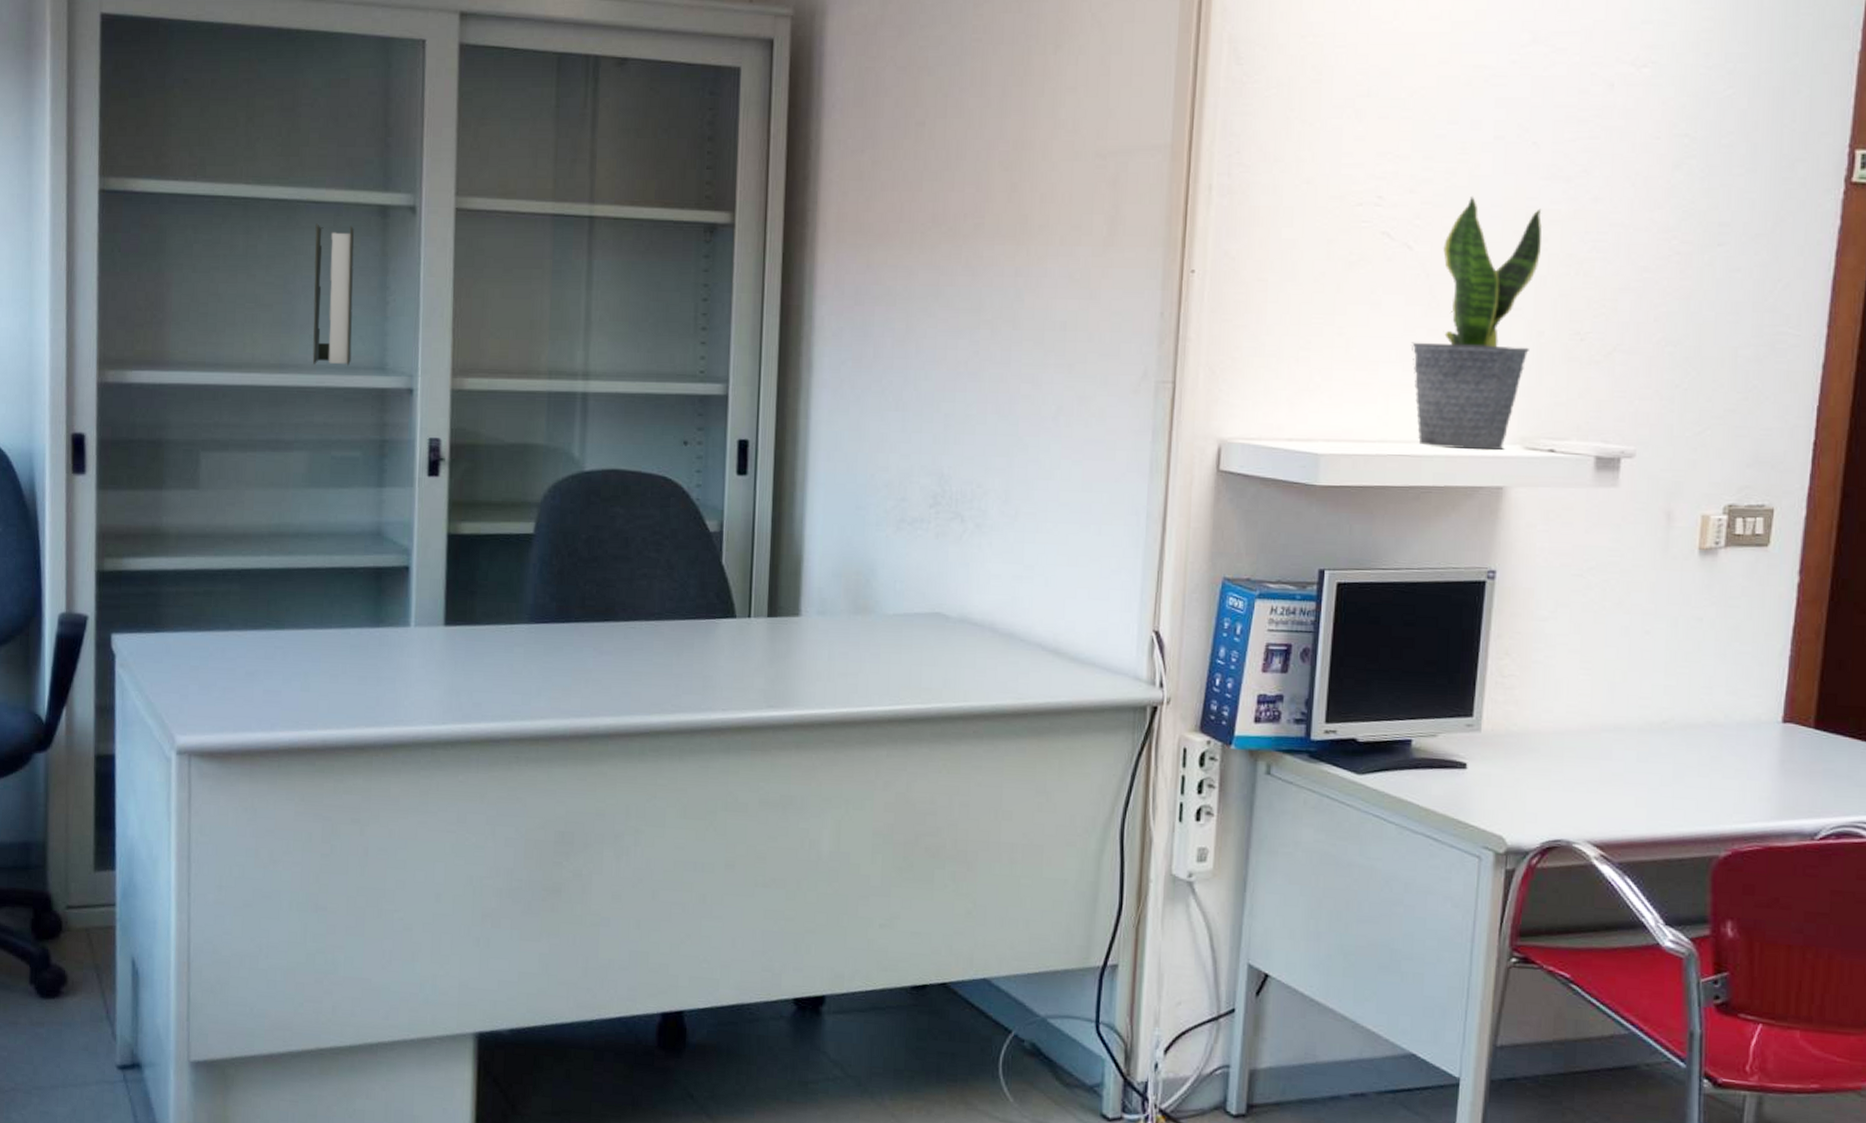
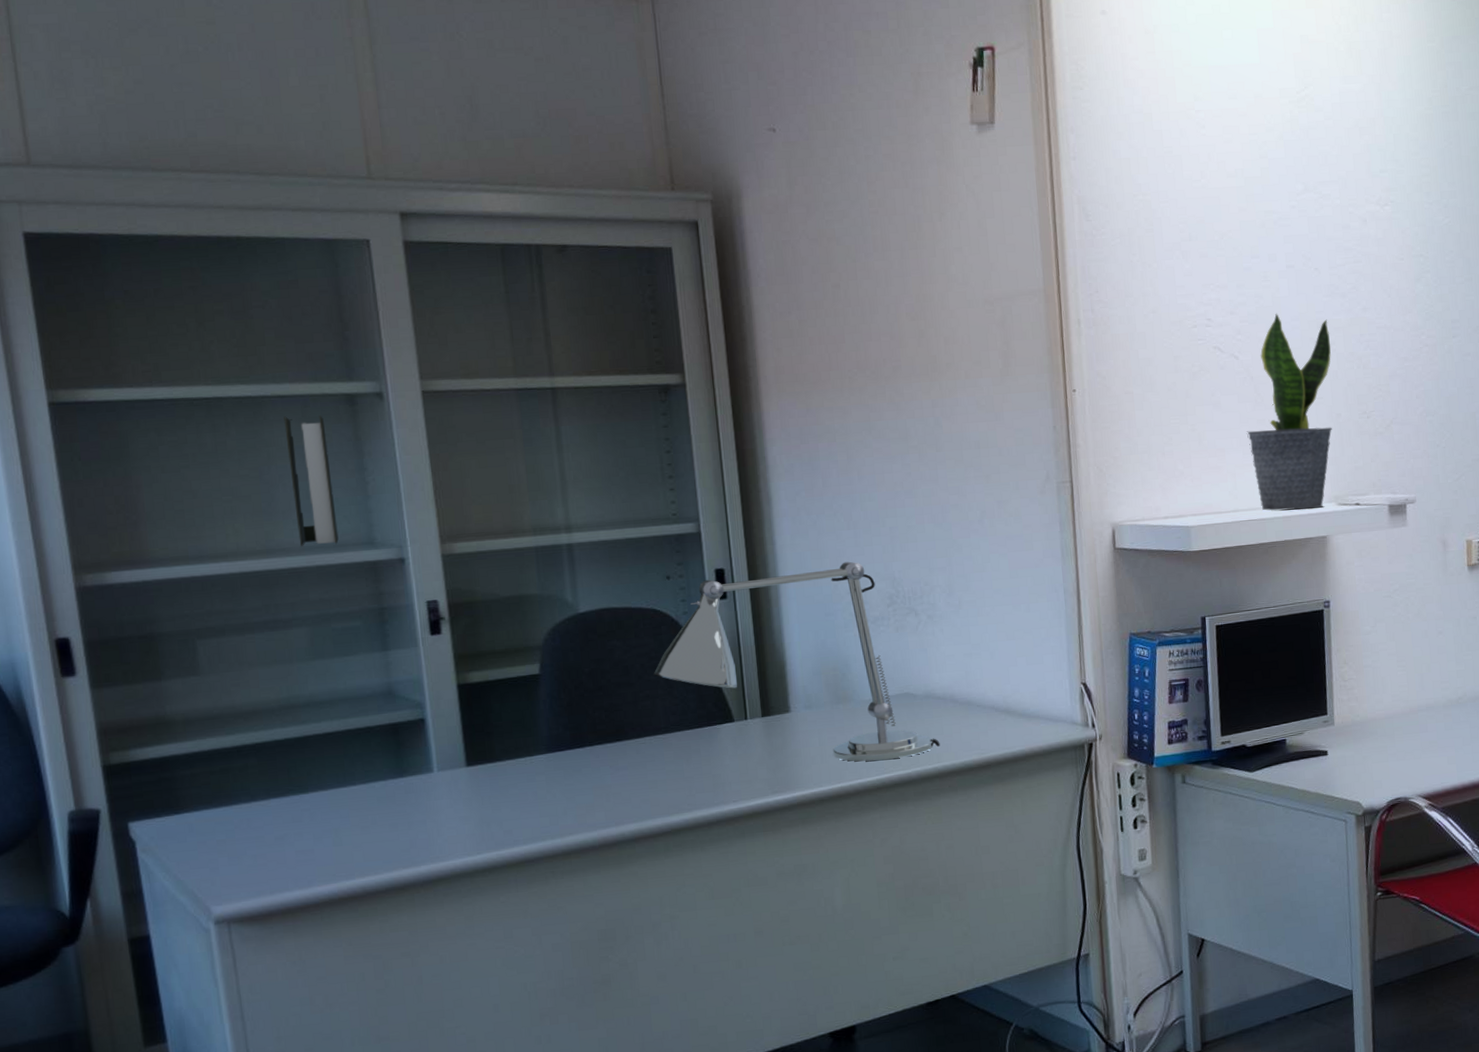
desk lamp: none [654,448,970,689] -> present [653,561,940,762]

